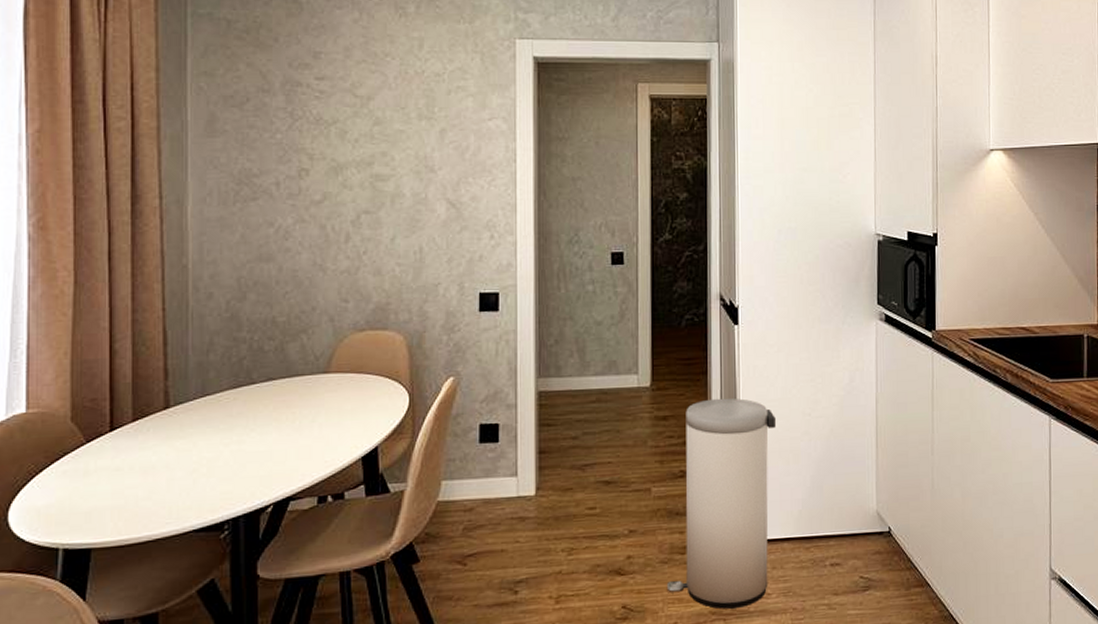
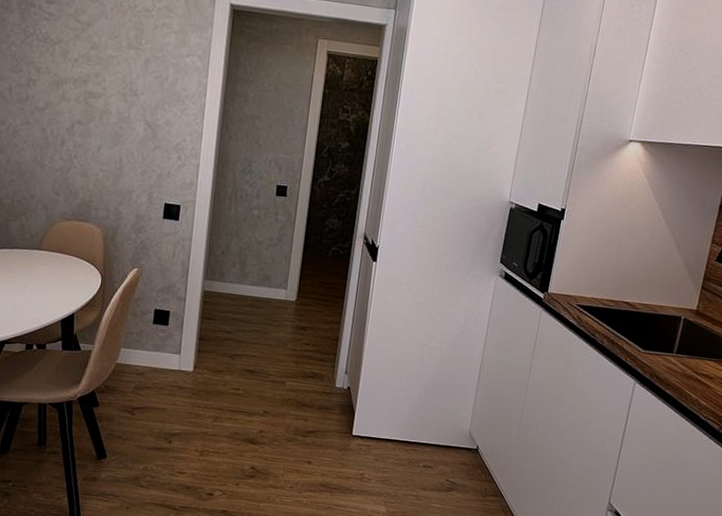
pedal bin: present [666,398,776,609] -> none [288,319,396,486]

